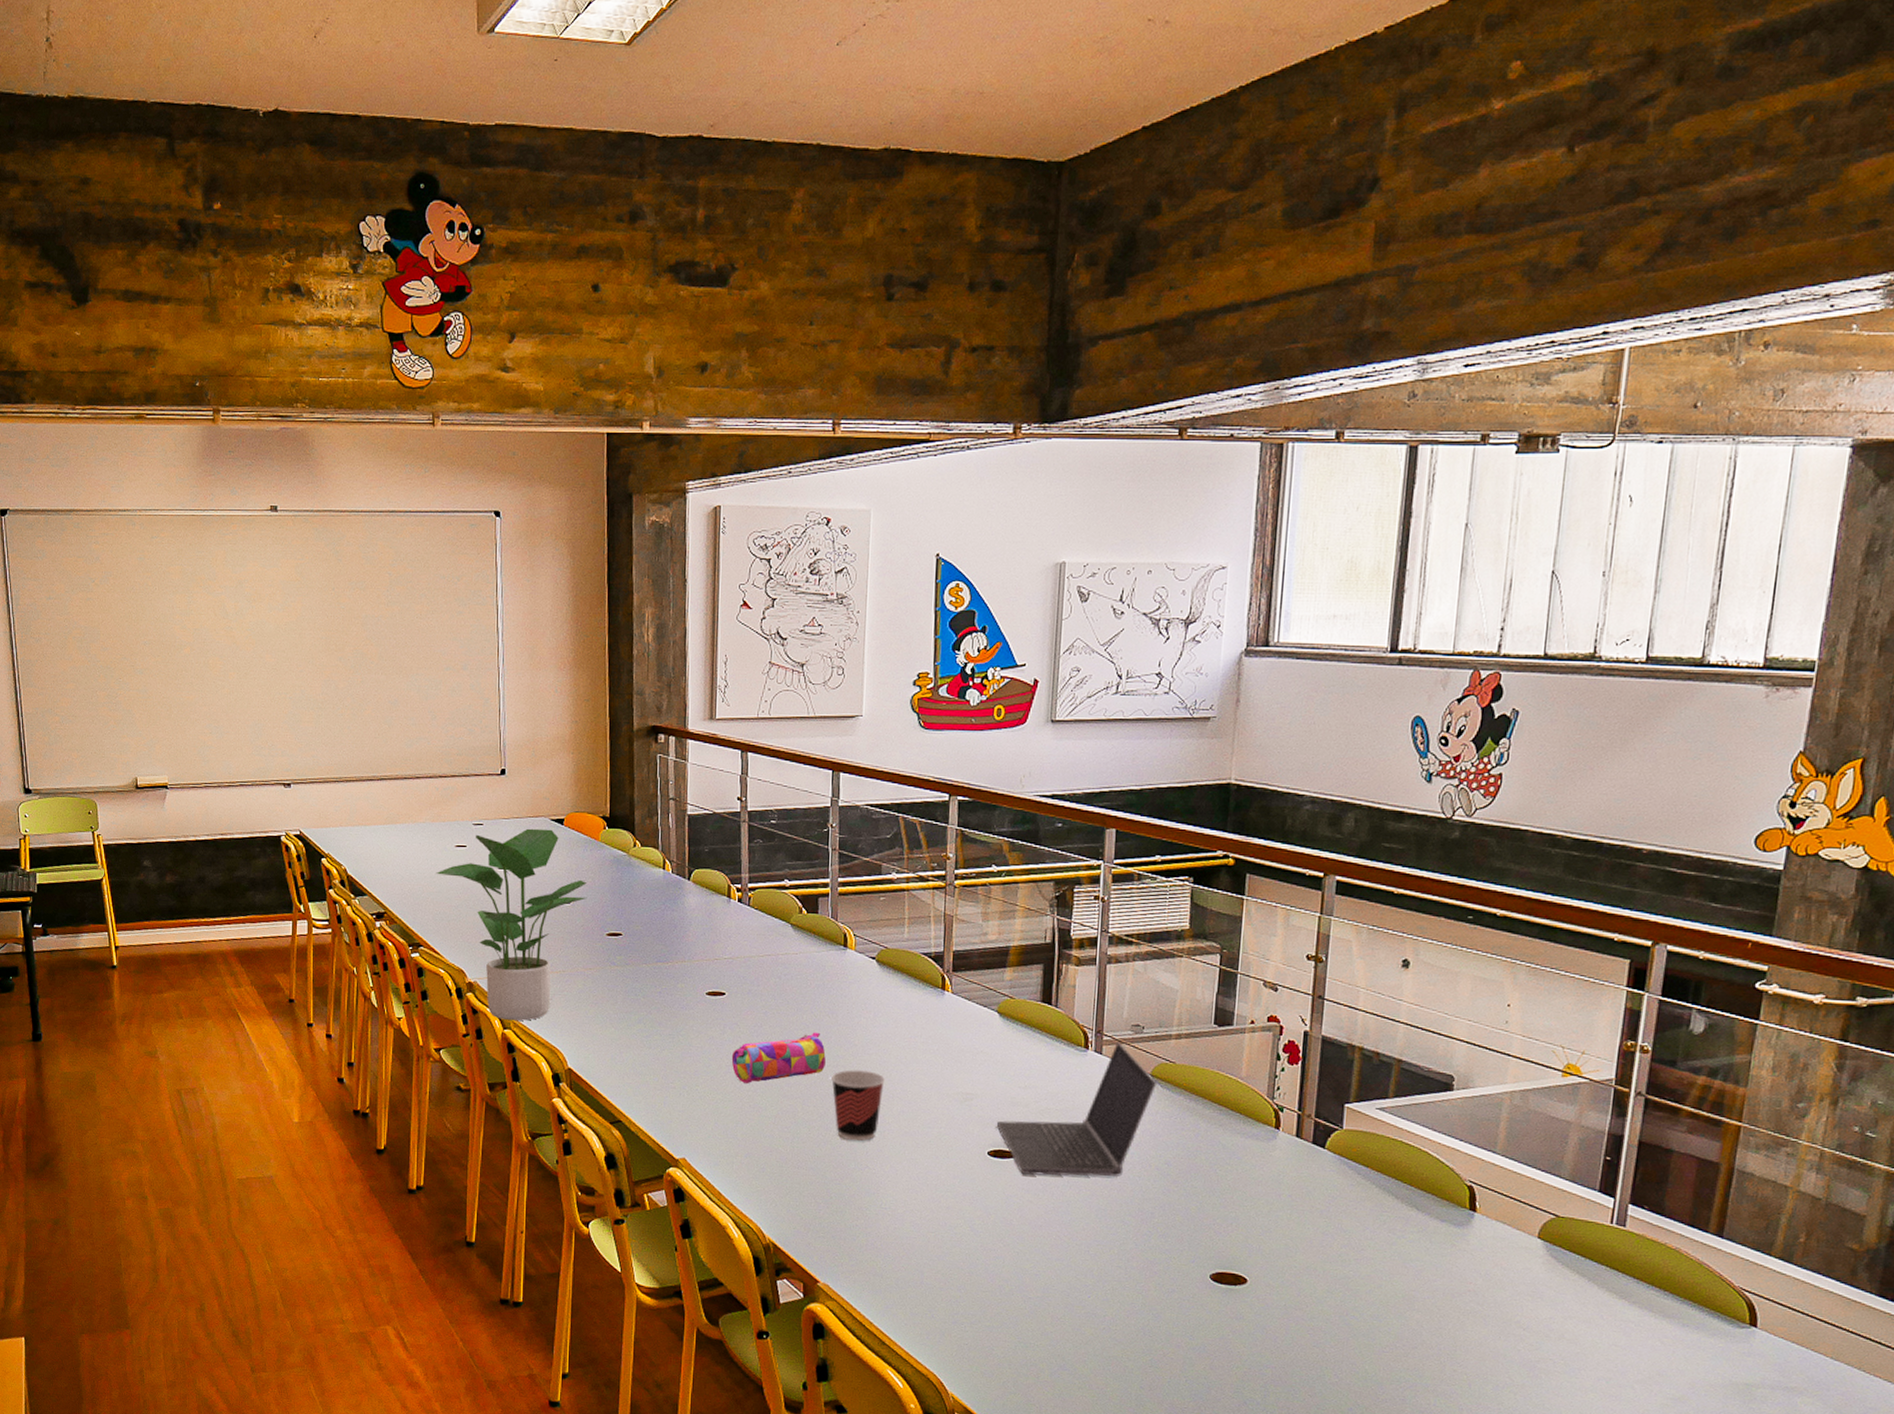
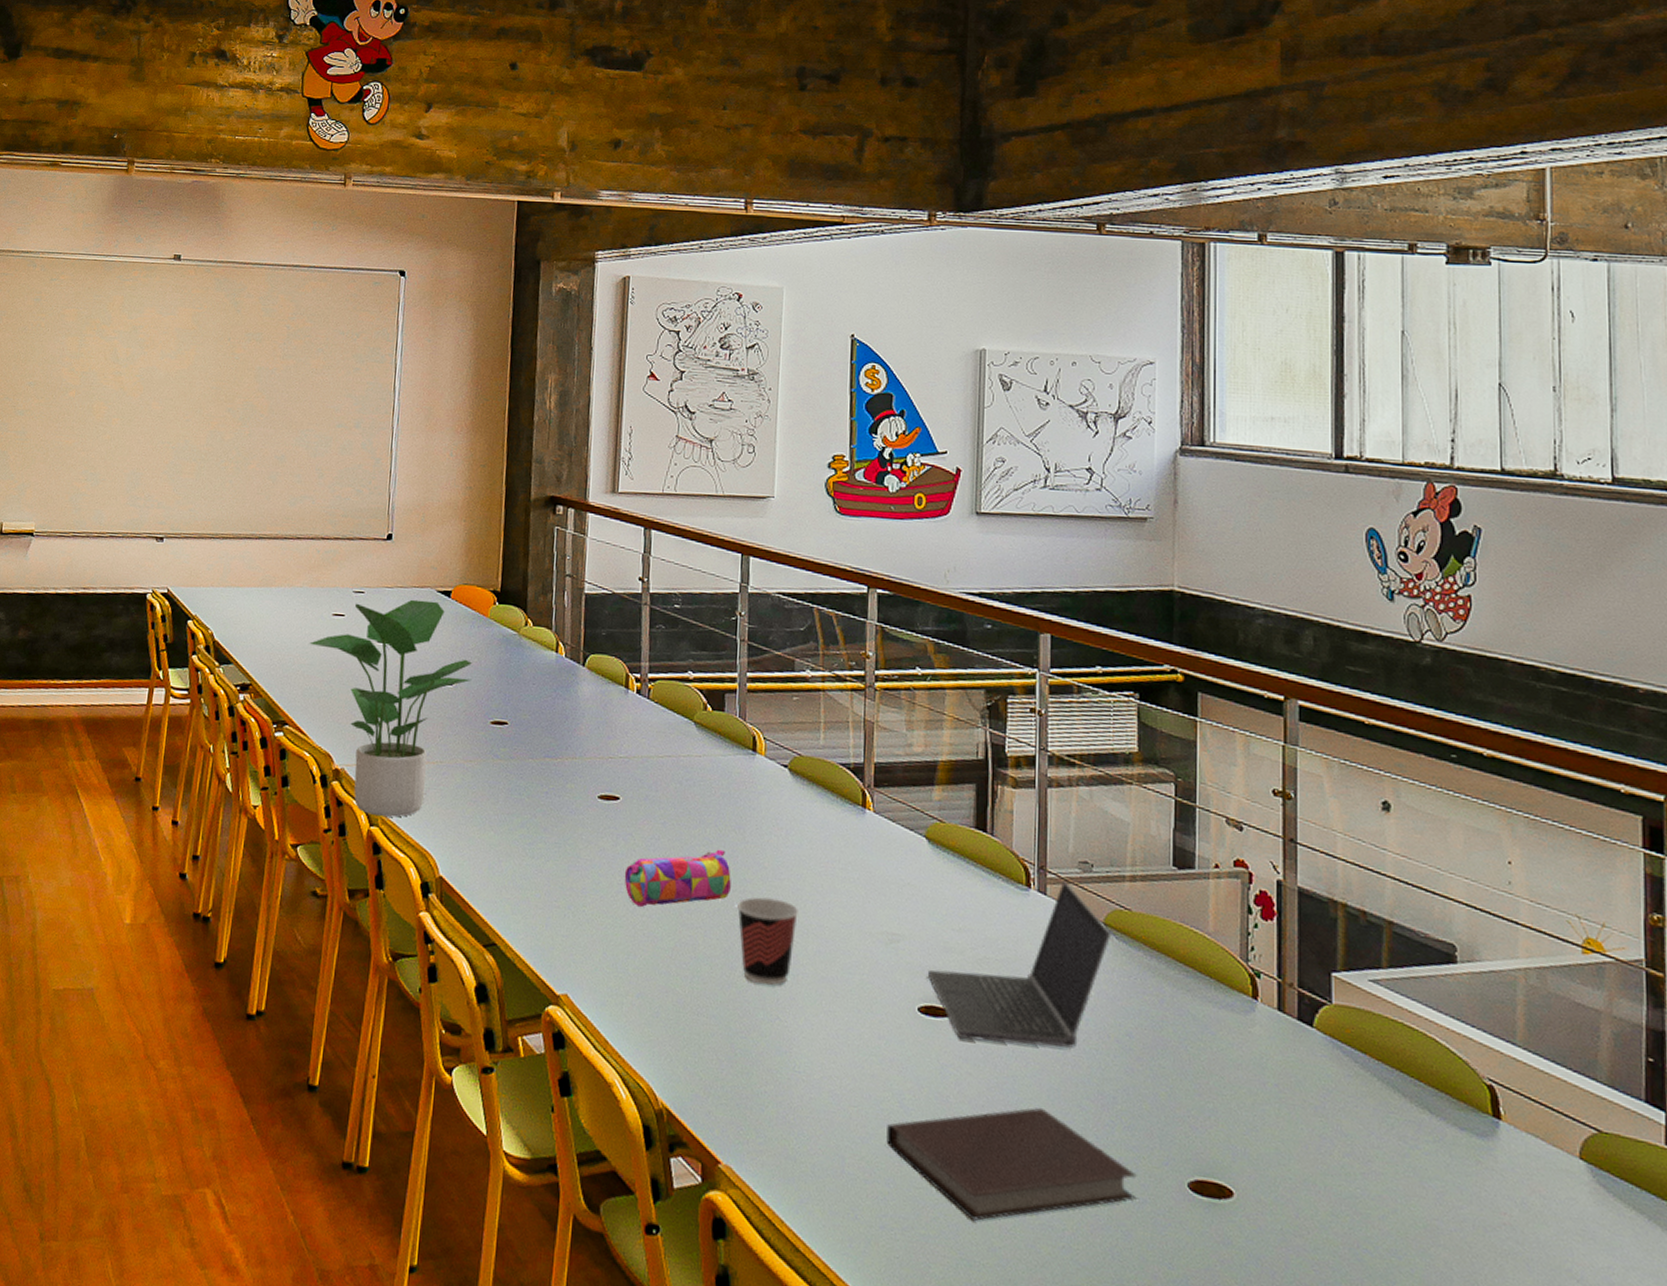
notebook: none [959,1225,1168,1313] -> present [886,1108,1137,1221]

